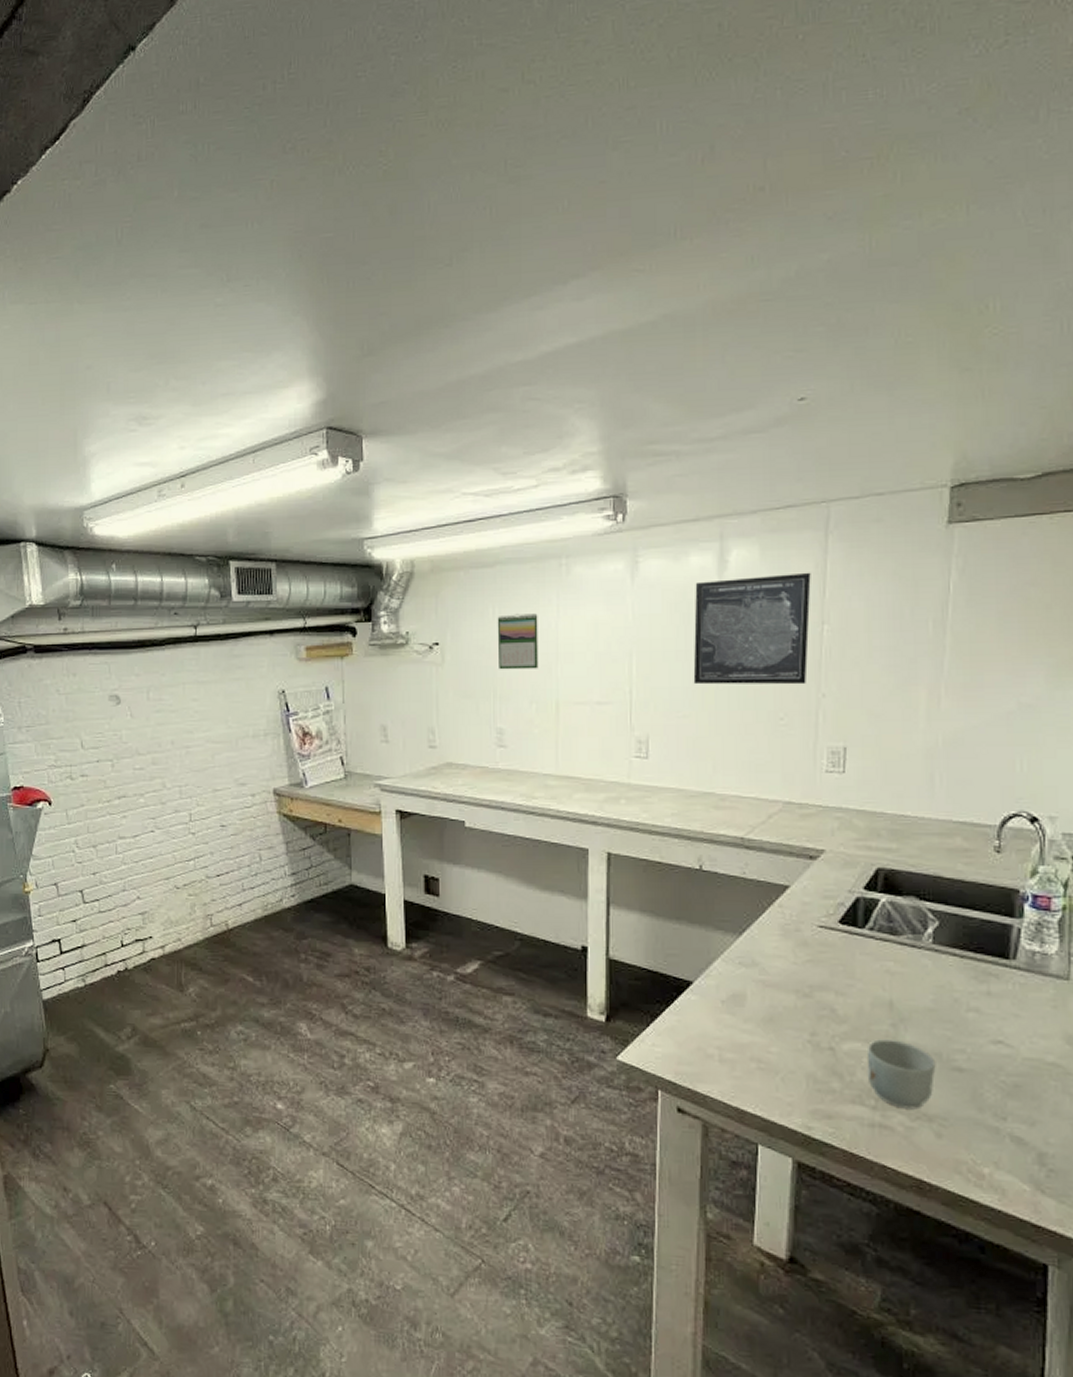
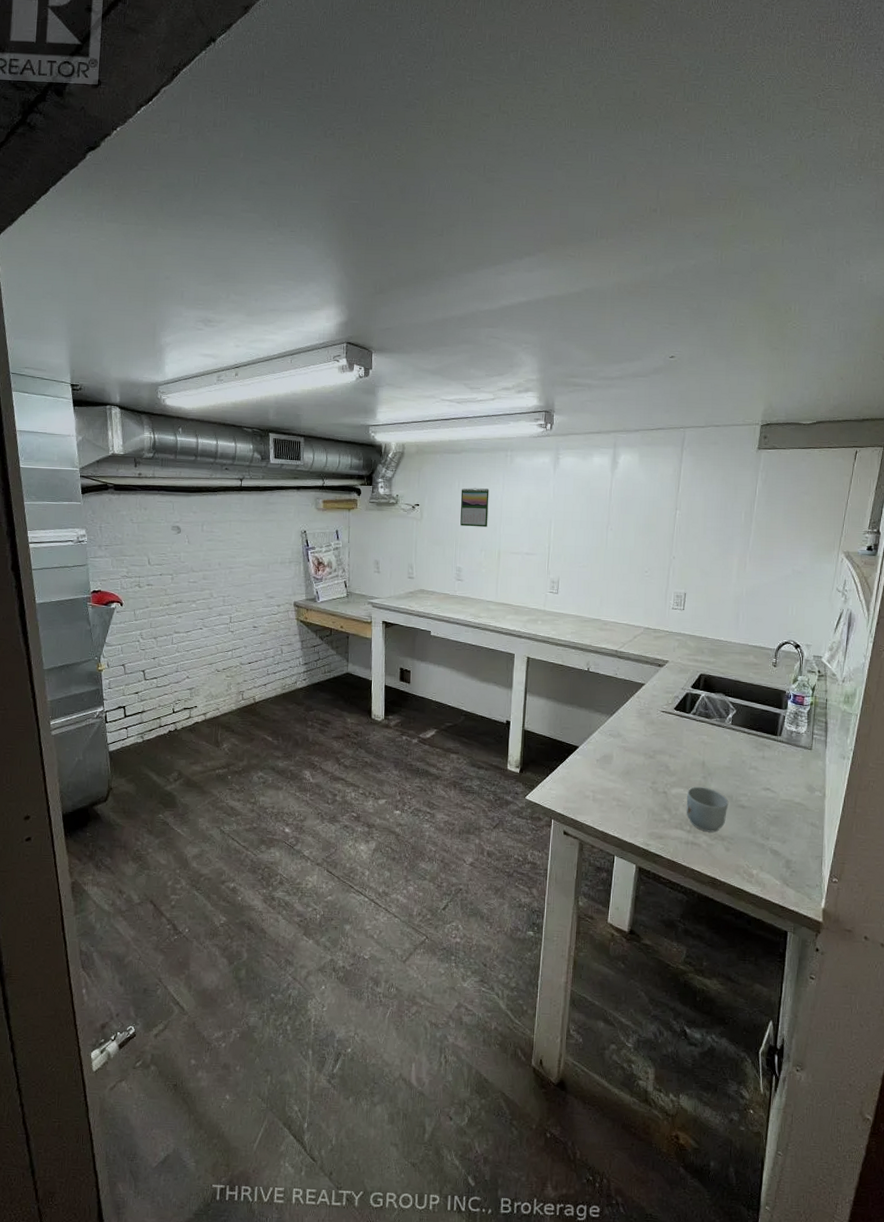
wall art: present [693,572,811,685] -> none [591,474,671,550]

